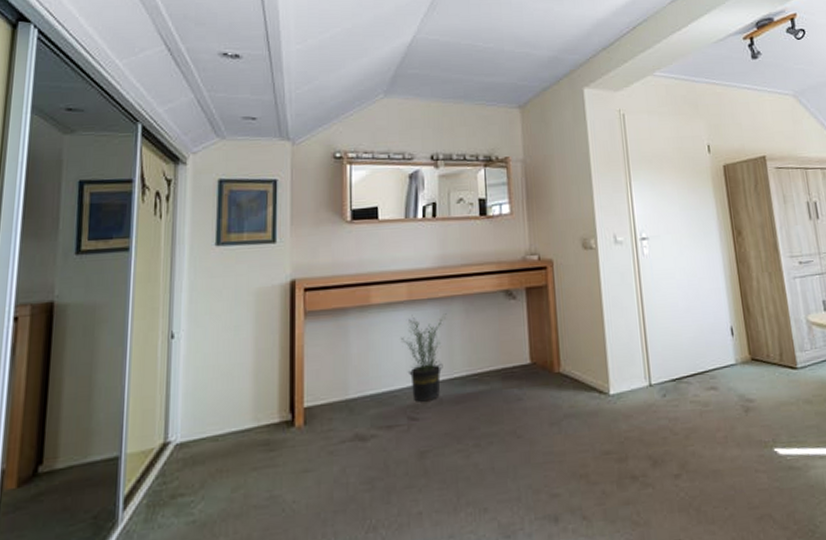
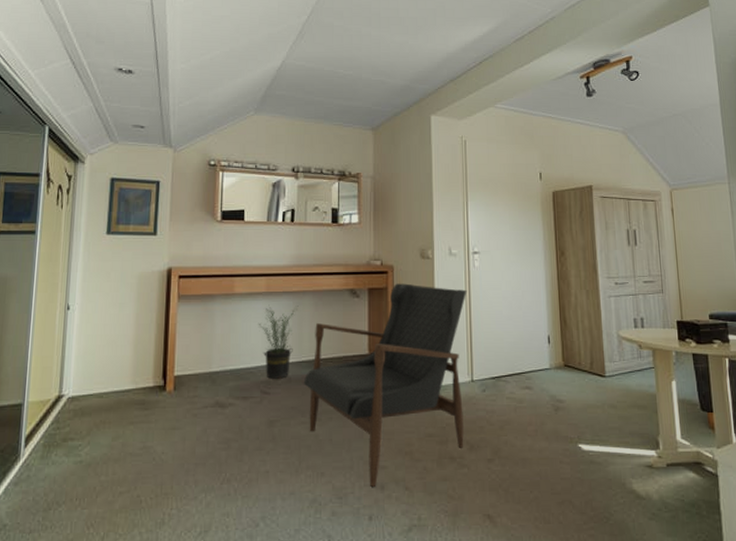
armchair: none [457,279,647,520] -> present [303,283,467,487]

